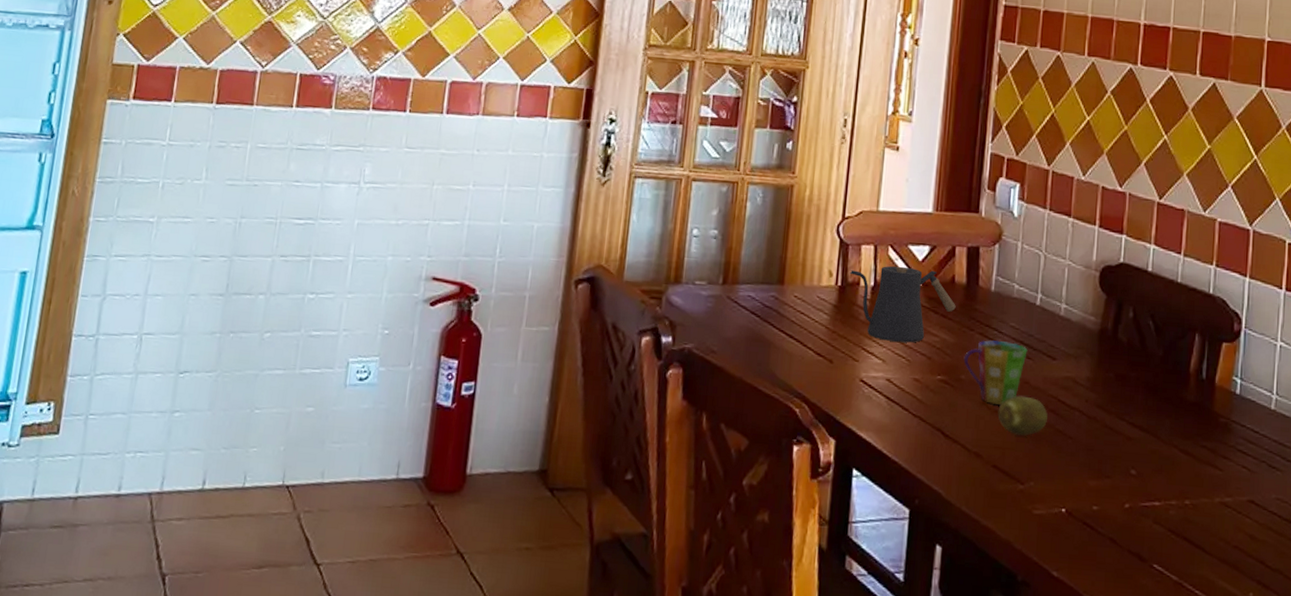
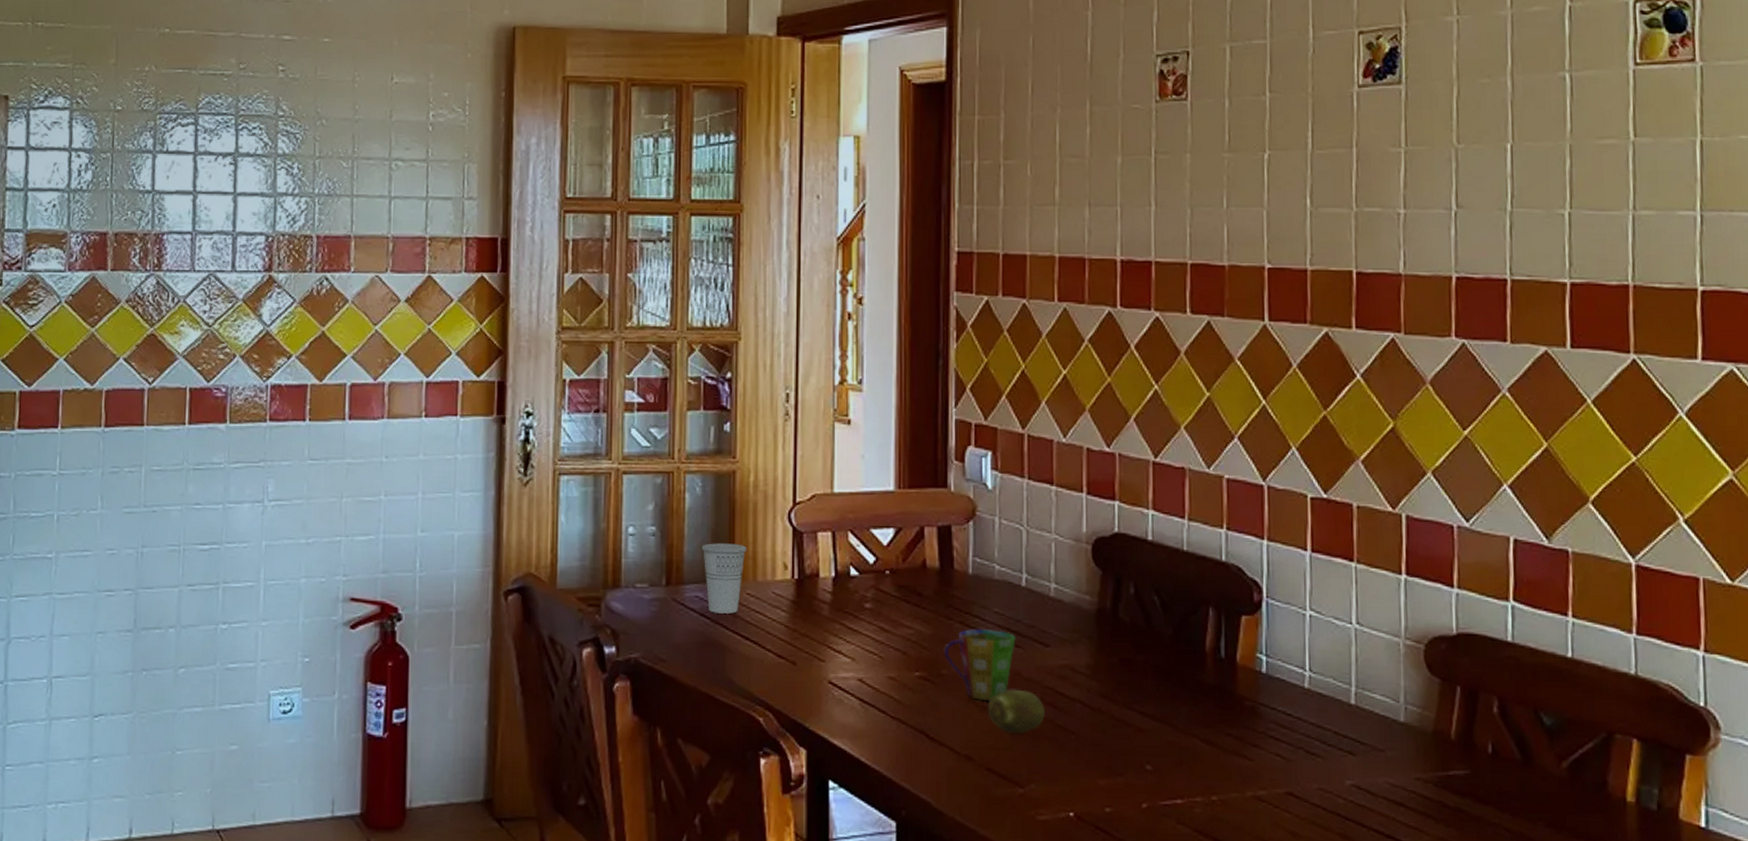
cup: none [757,248,798,313] -> present [701,543,747,614]
kettle: present [849,265,956,343] -> none [806,553,930,637]

